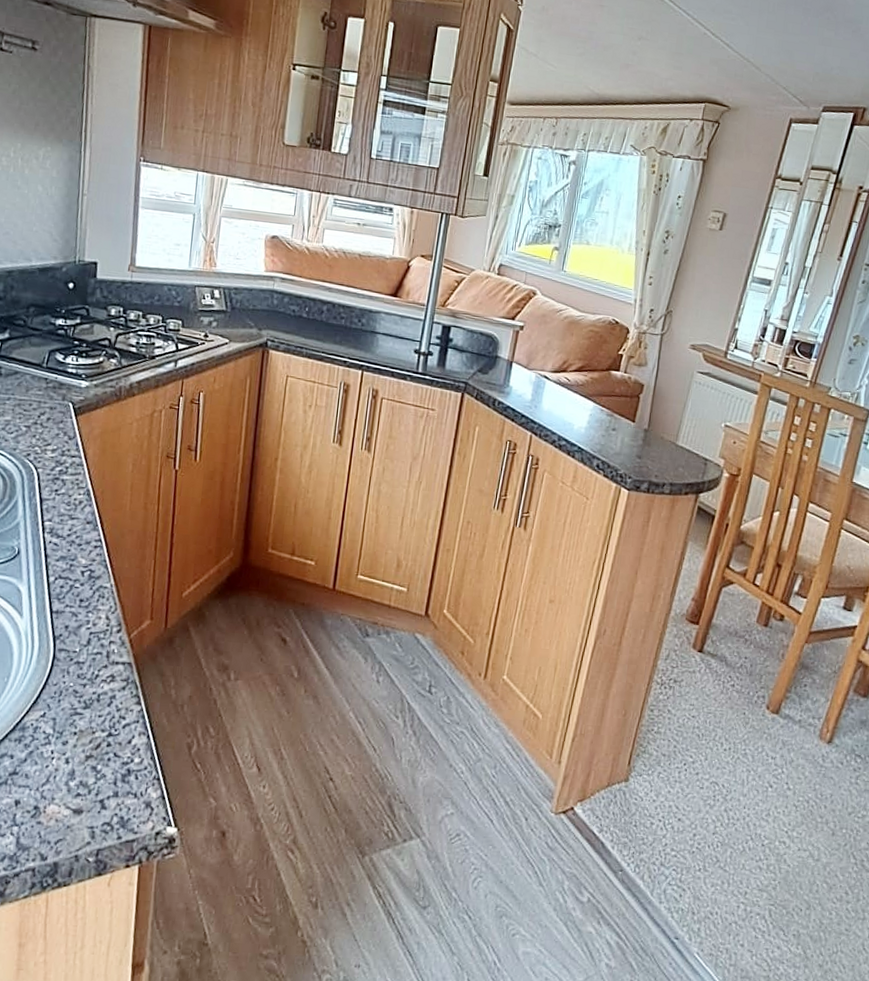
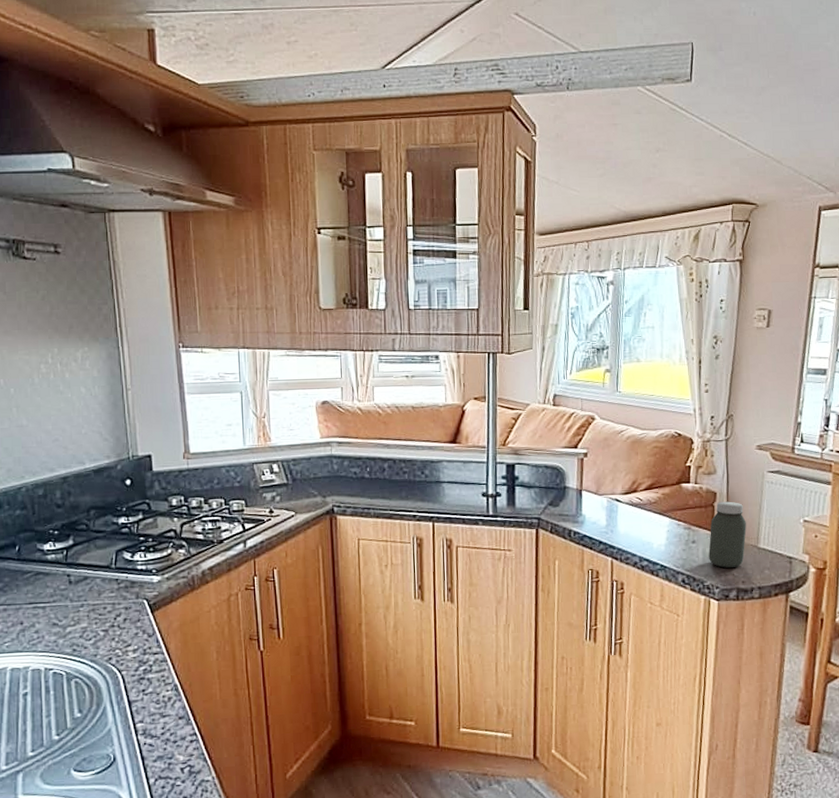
jar: none [626,394,669,461] -> present [708,501,747,568]

